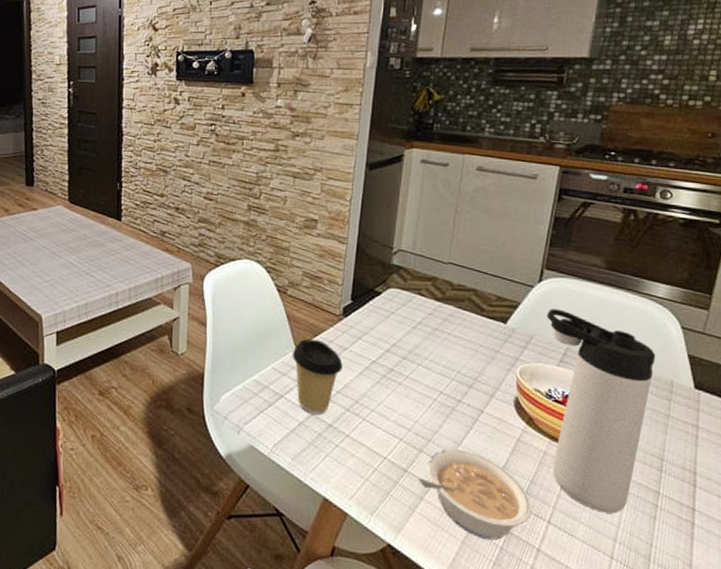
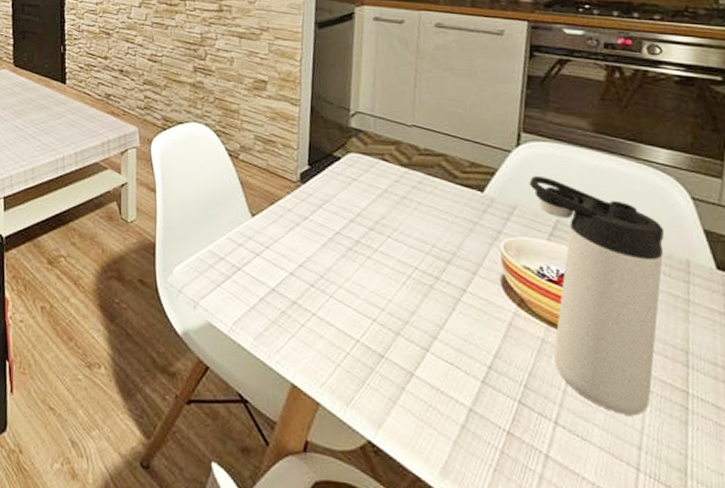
coffee cup: present [292,338,343,415] -> none [248,206,304,290]
legume: present [419,448,532,540] -> none [398,331,534,441]

